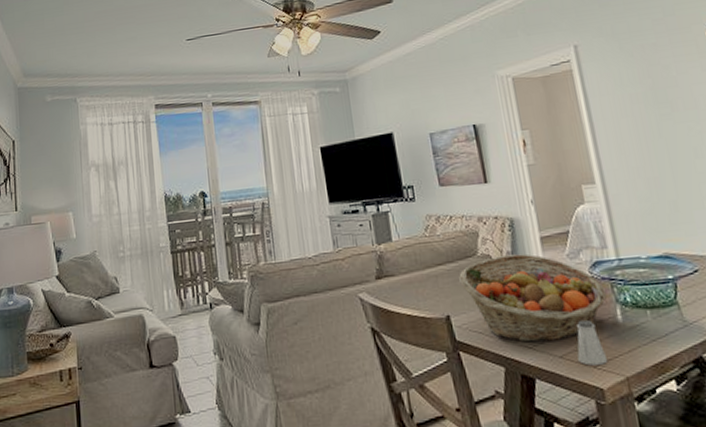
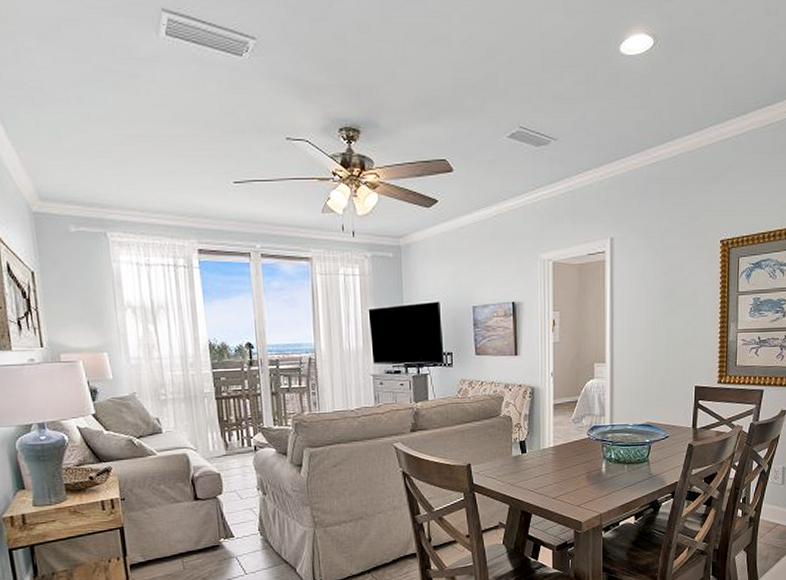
fruit basket: present [459,254,607,343] -> none [482,417,597,487]
saltshaker: present [577,319,608,366] -> none [567,470,589,505]

